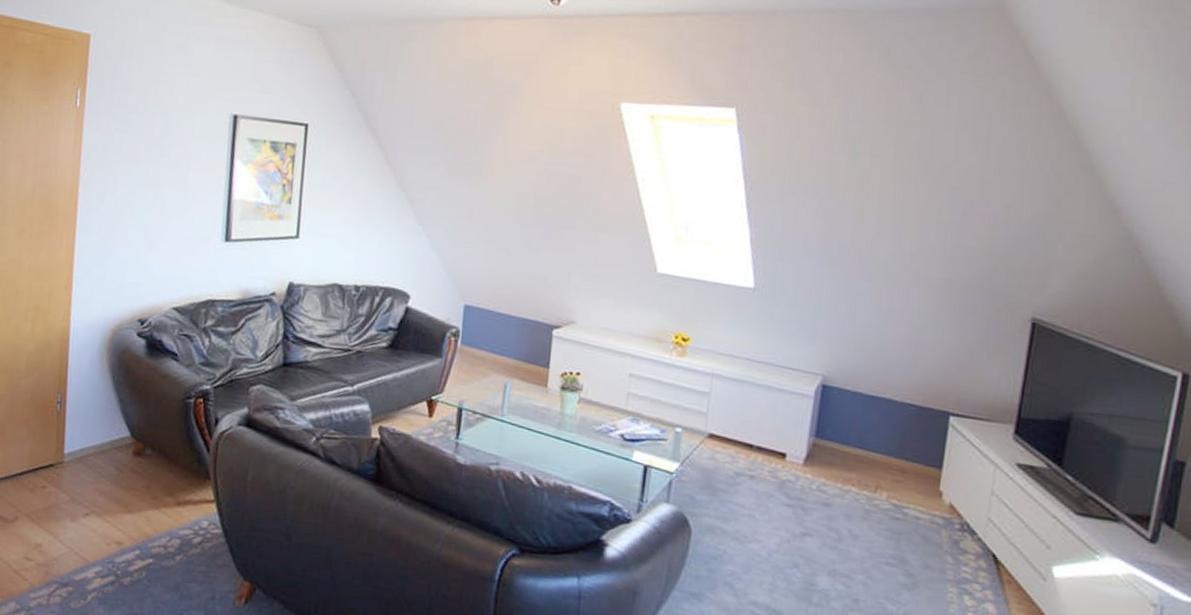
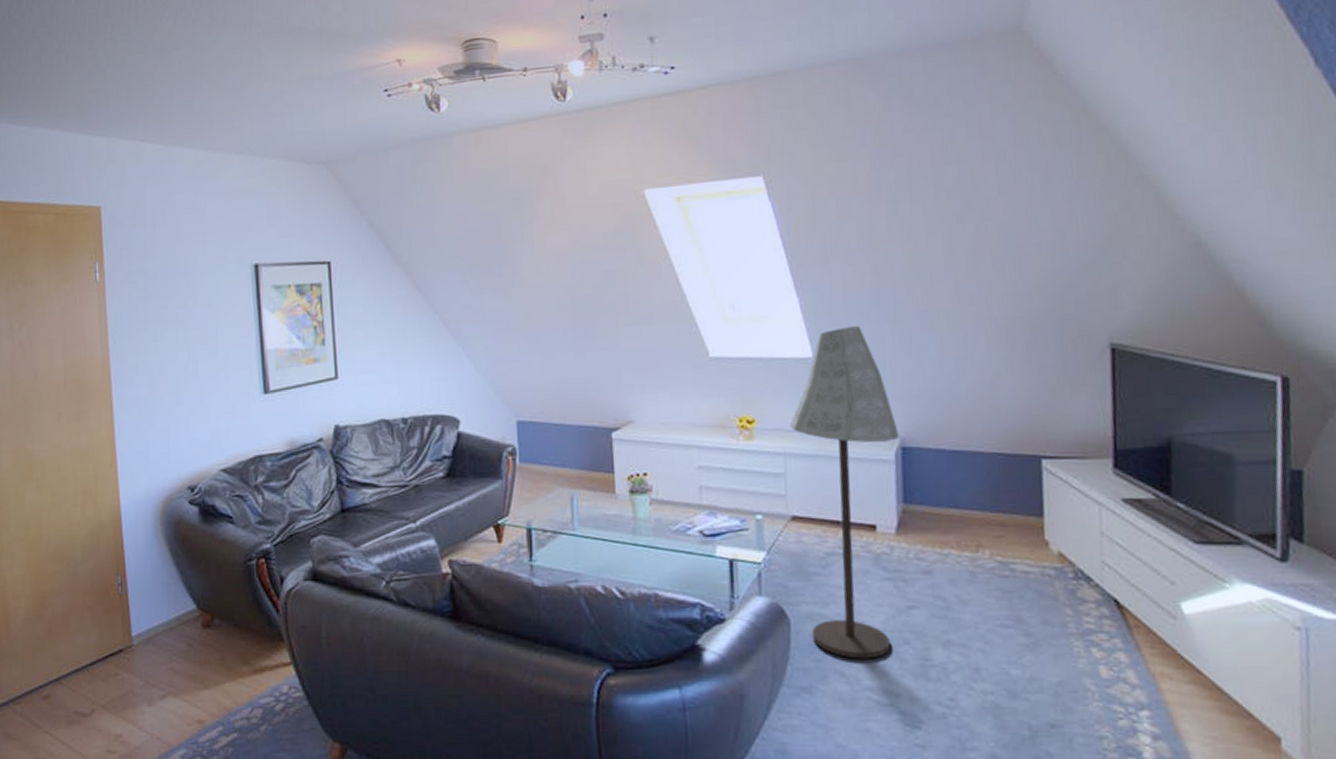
floor lamp: none [710,264,822,576] -> present [789,325,899,659]

